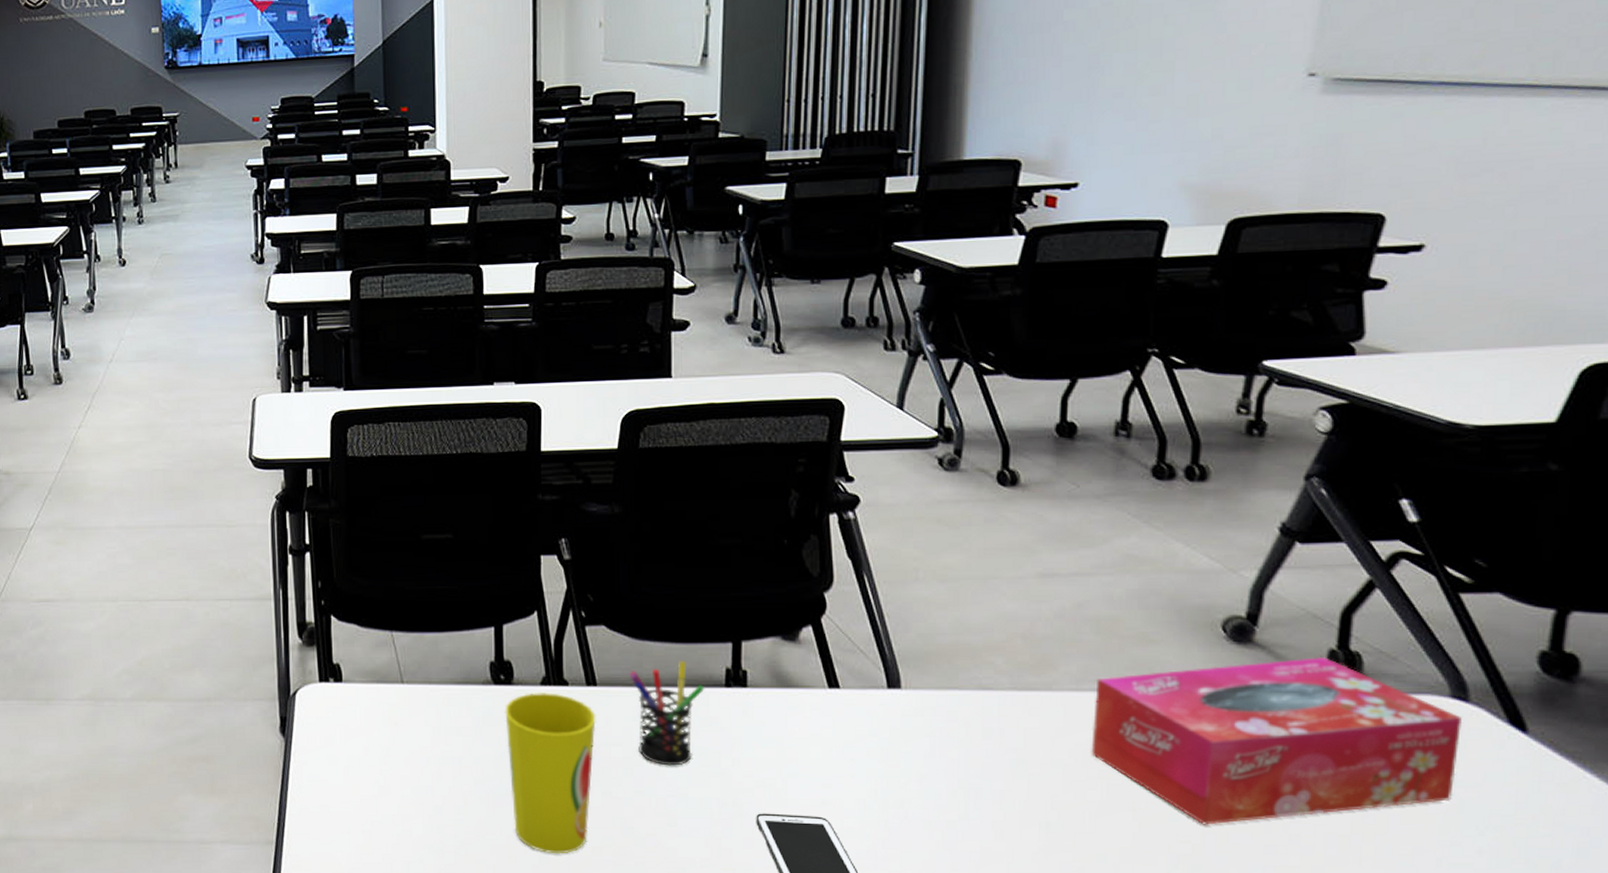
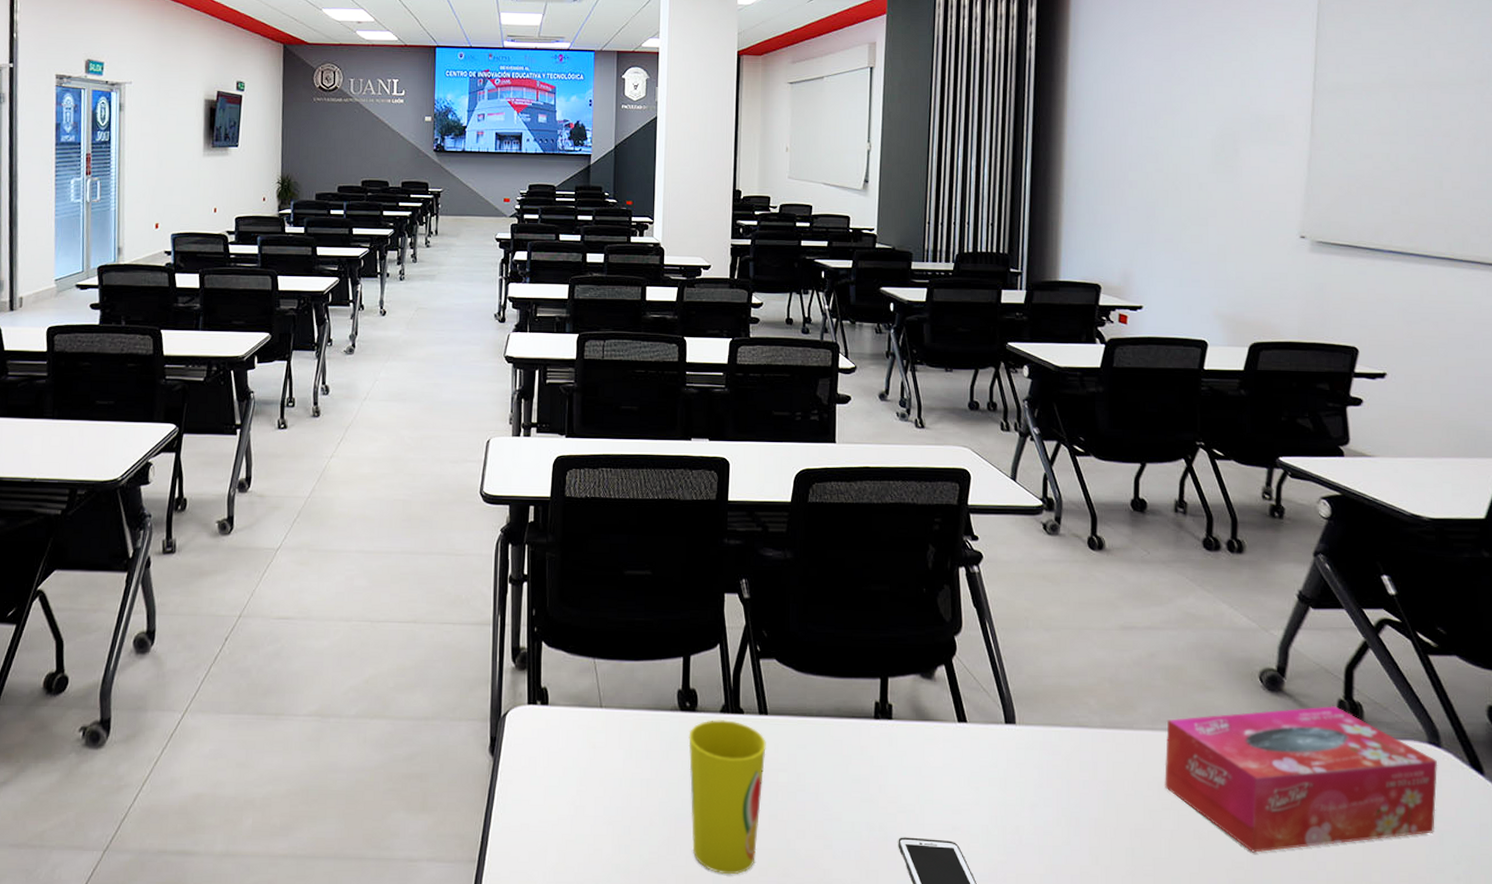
pen holder: present [629,661,705,766] -> none [795,693,858,791]

